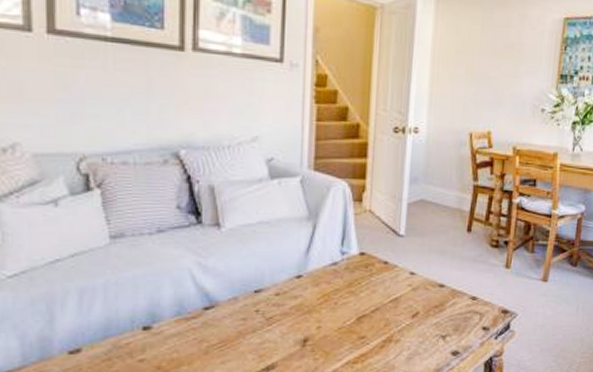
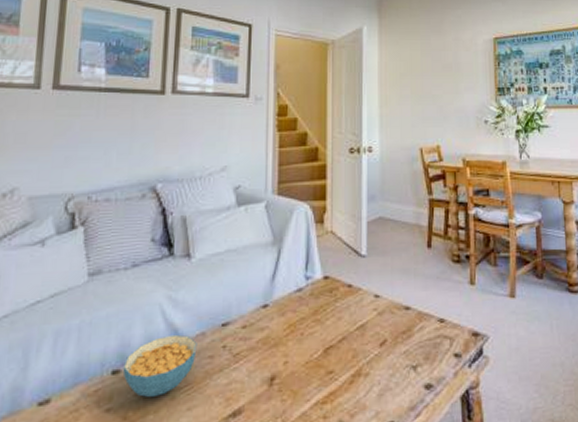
cereal bowl: none [153,297,229,351] -> present [122,334,197,397]

